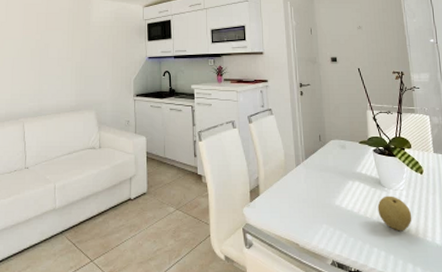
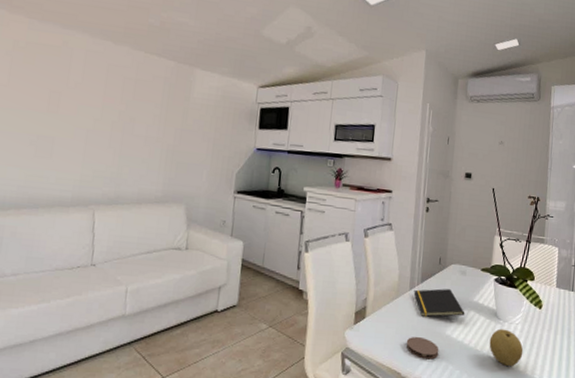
coaster: none [299,208,332,229] -> present [406,336,439,360]
notepad: none [300,163,351,190] -> present [413,288,465,317]

